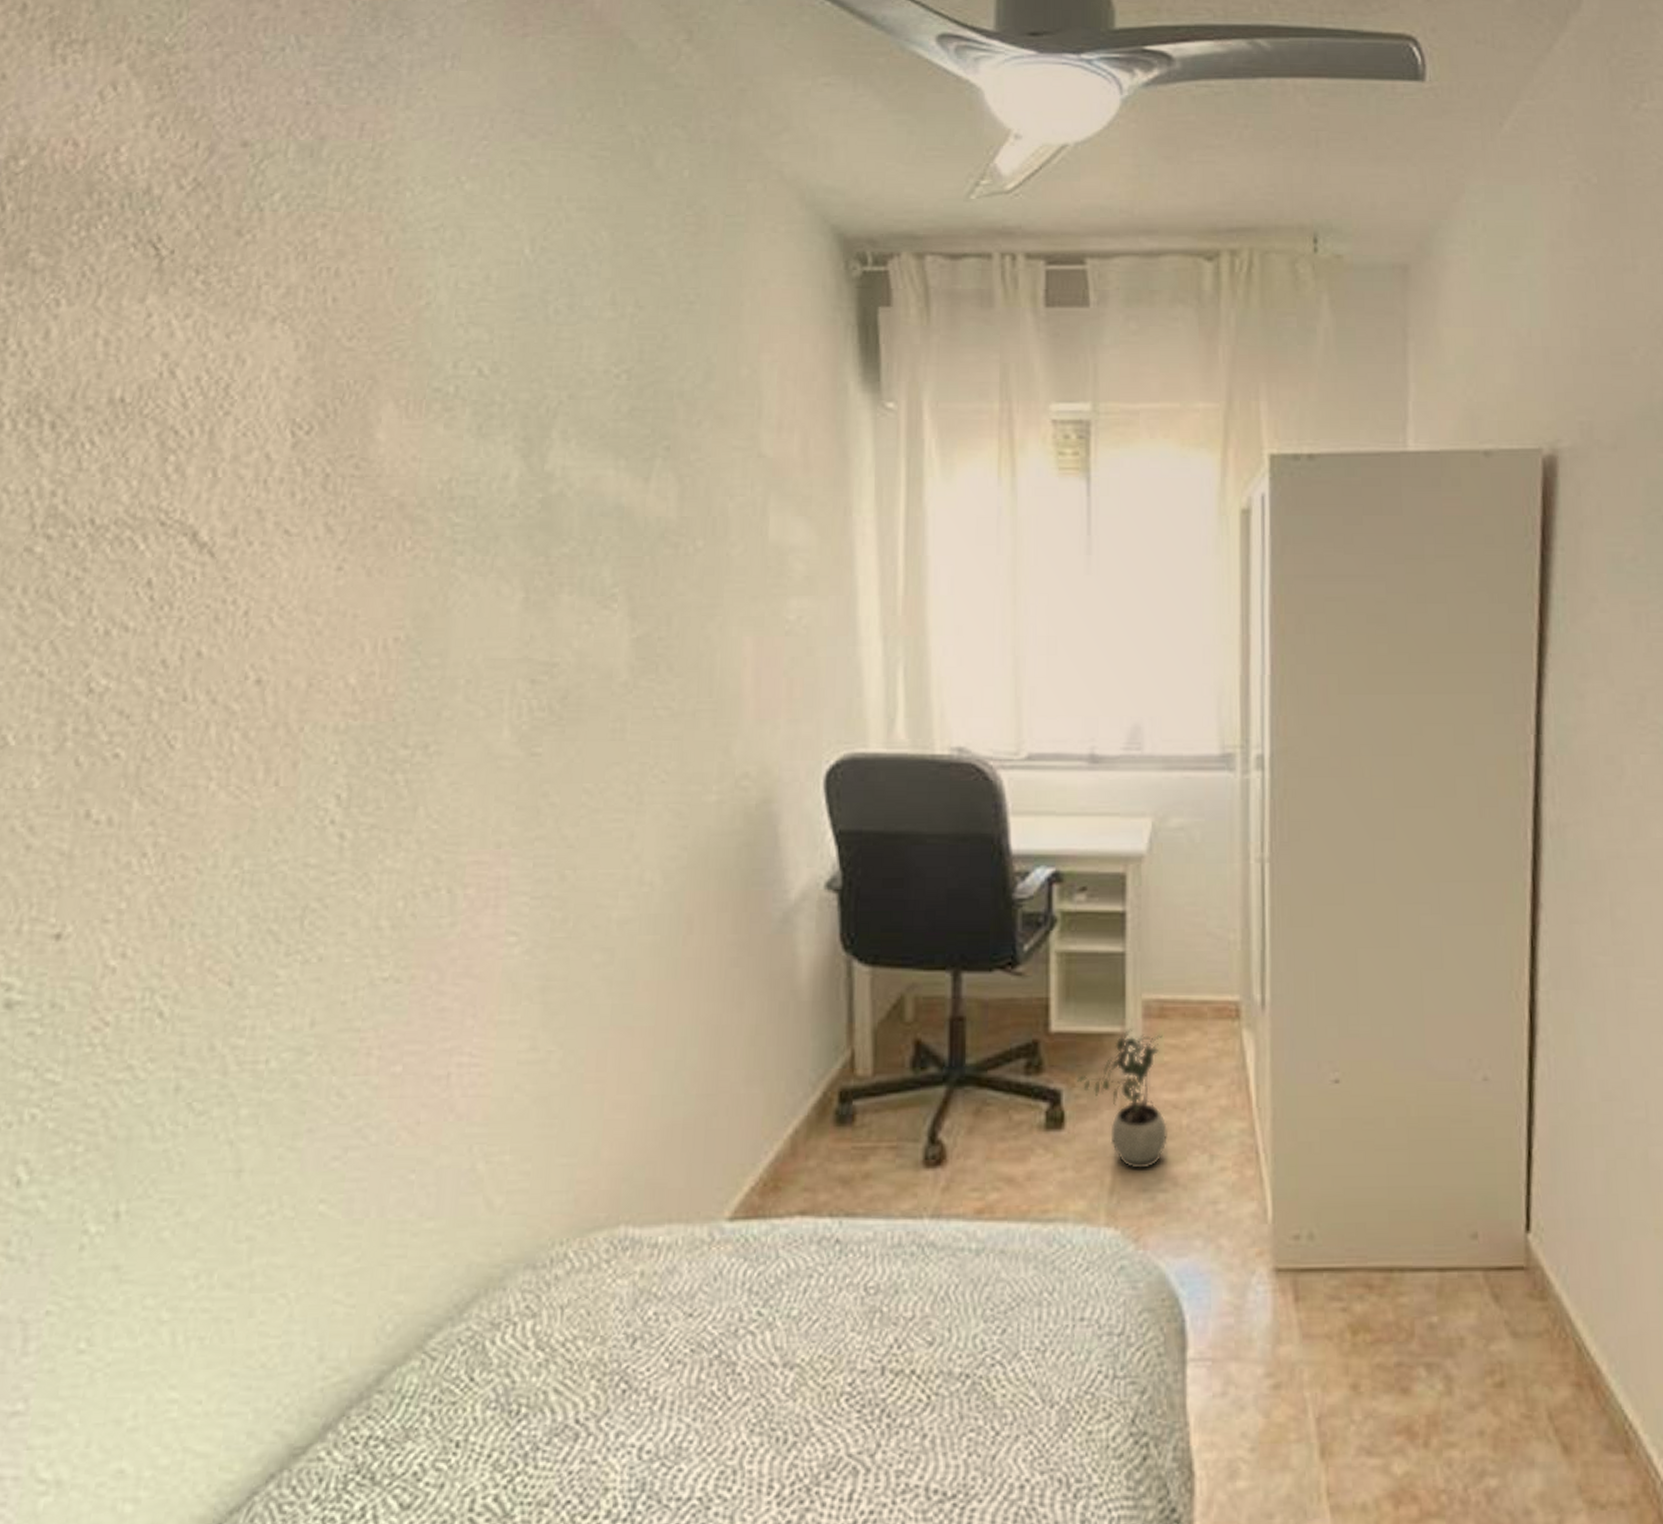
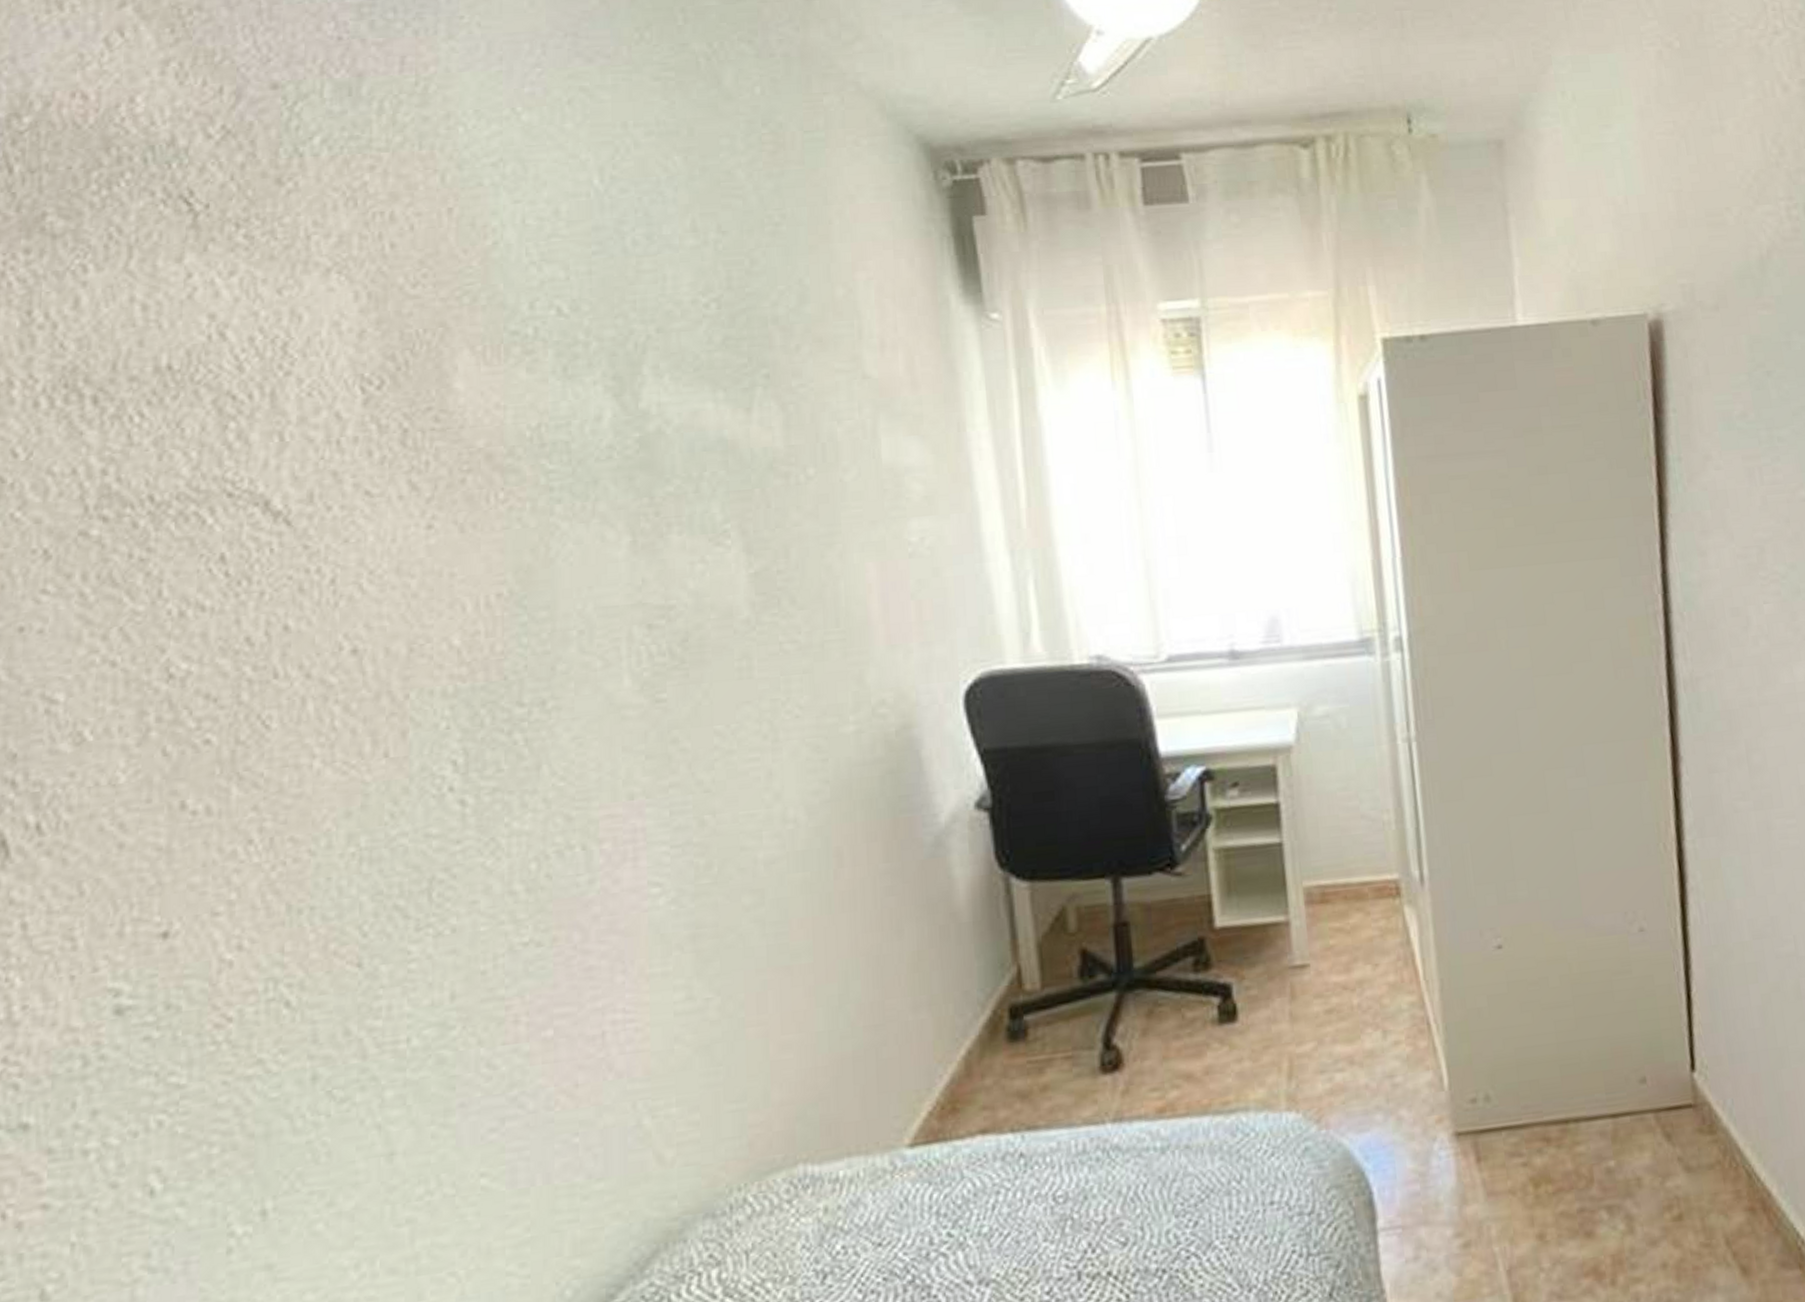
potted plant: present [1076,1028,1167,1169] -> none [1245,916,1340,1053]

